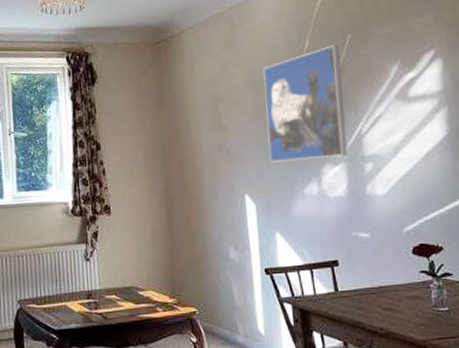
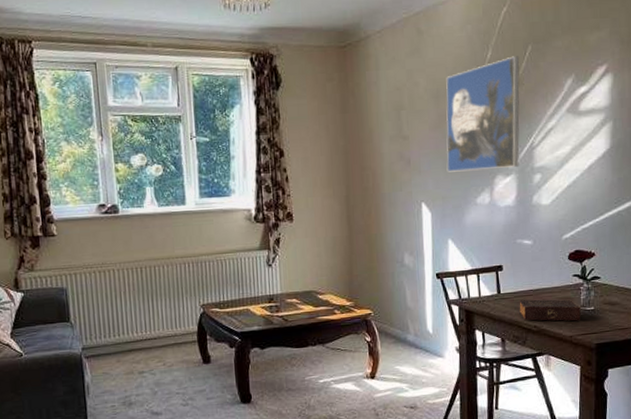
book: none [360,297,435,324] -> present [519,299,581,321]

